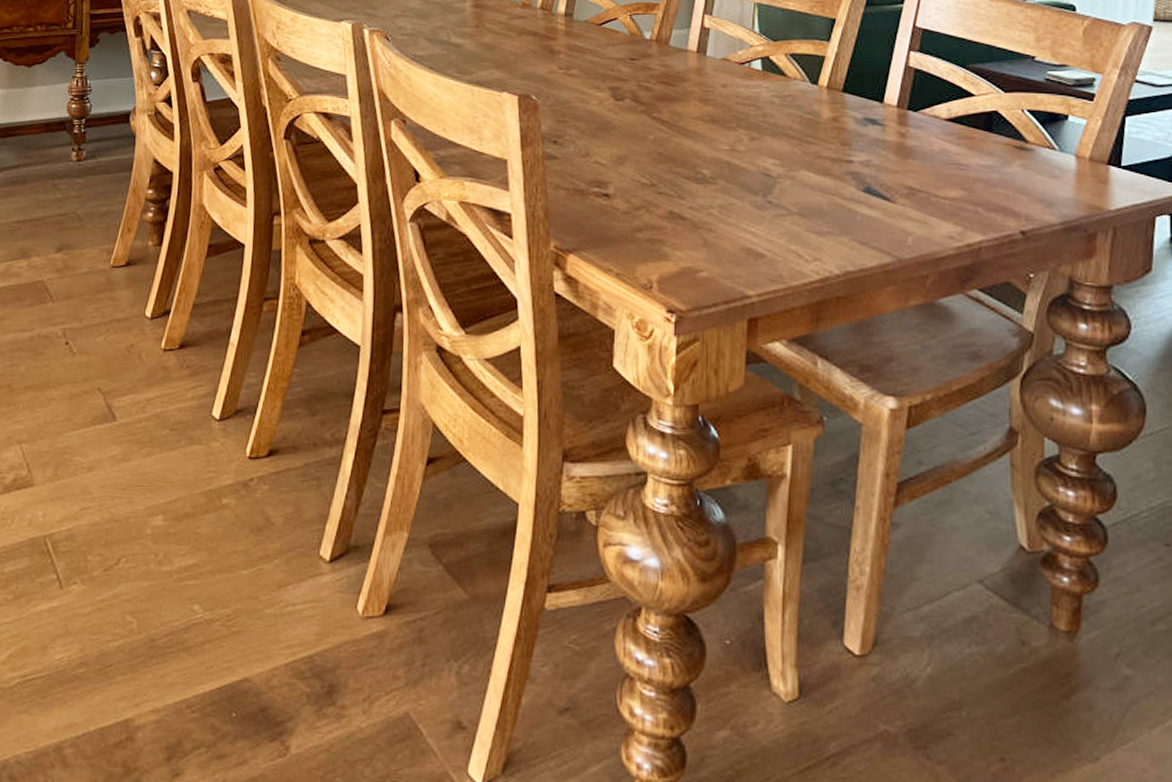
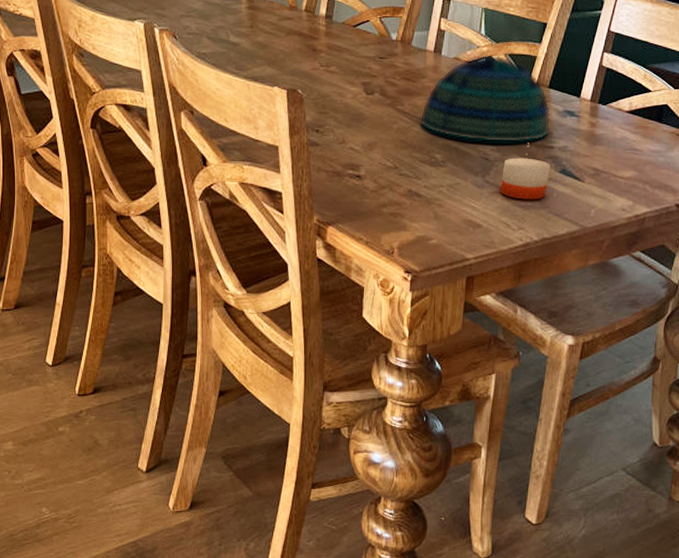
decorative bowl: none [681,55,848,157] -> present [419,55,551,143]
candle: none [787,161,851,225] -> present [500,147,551,200]

